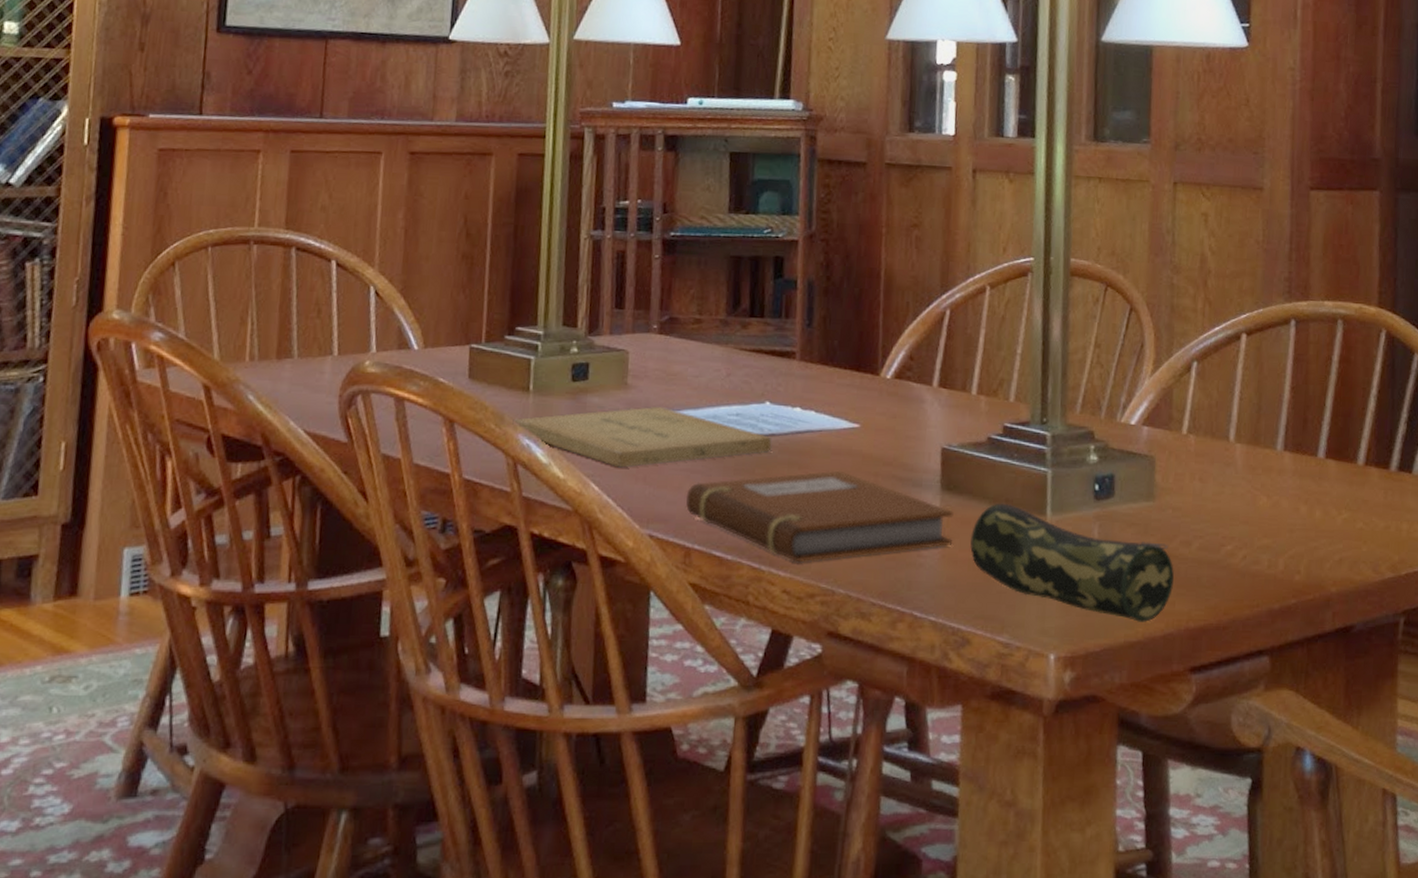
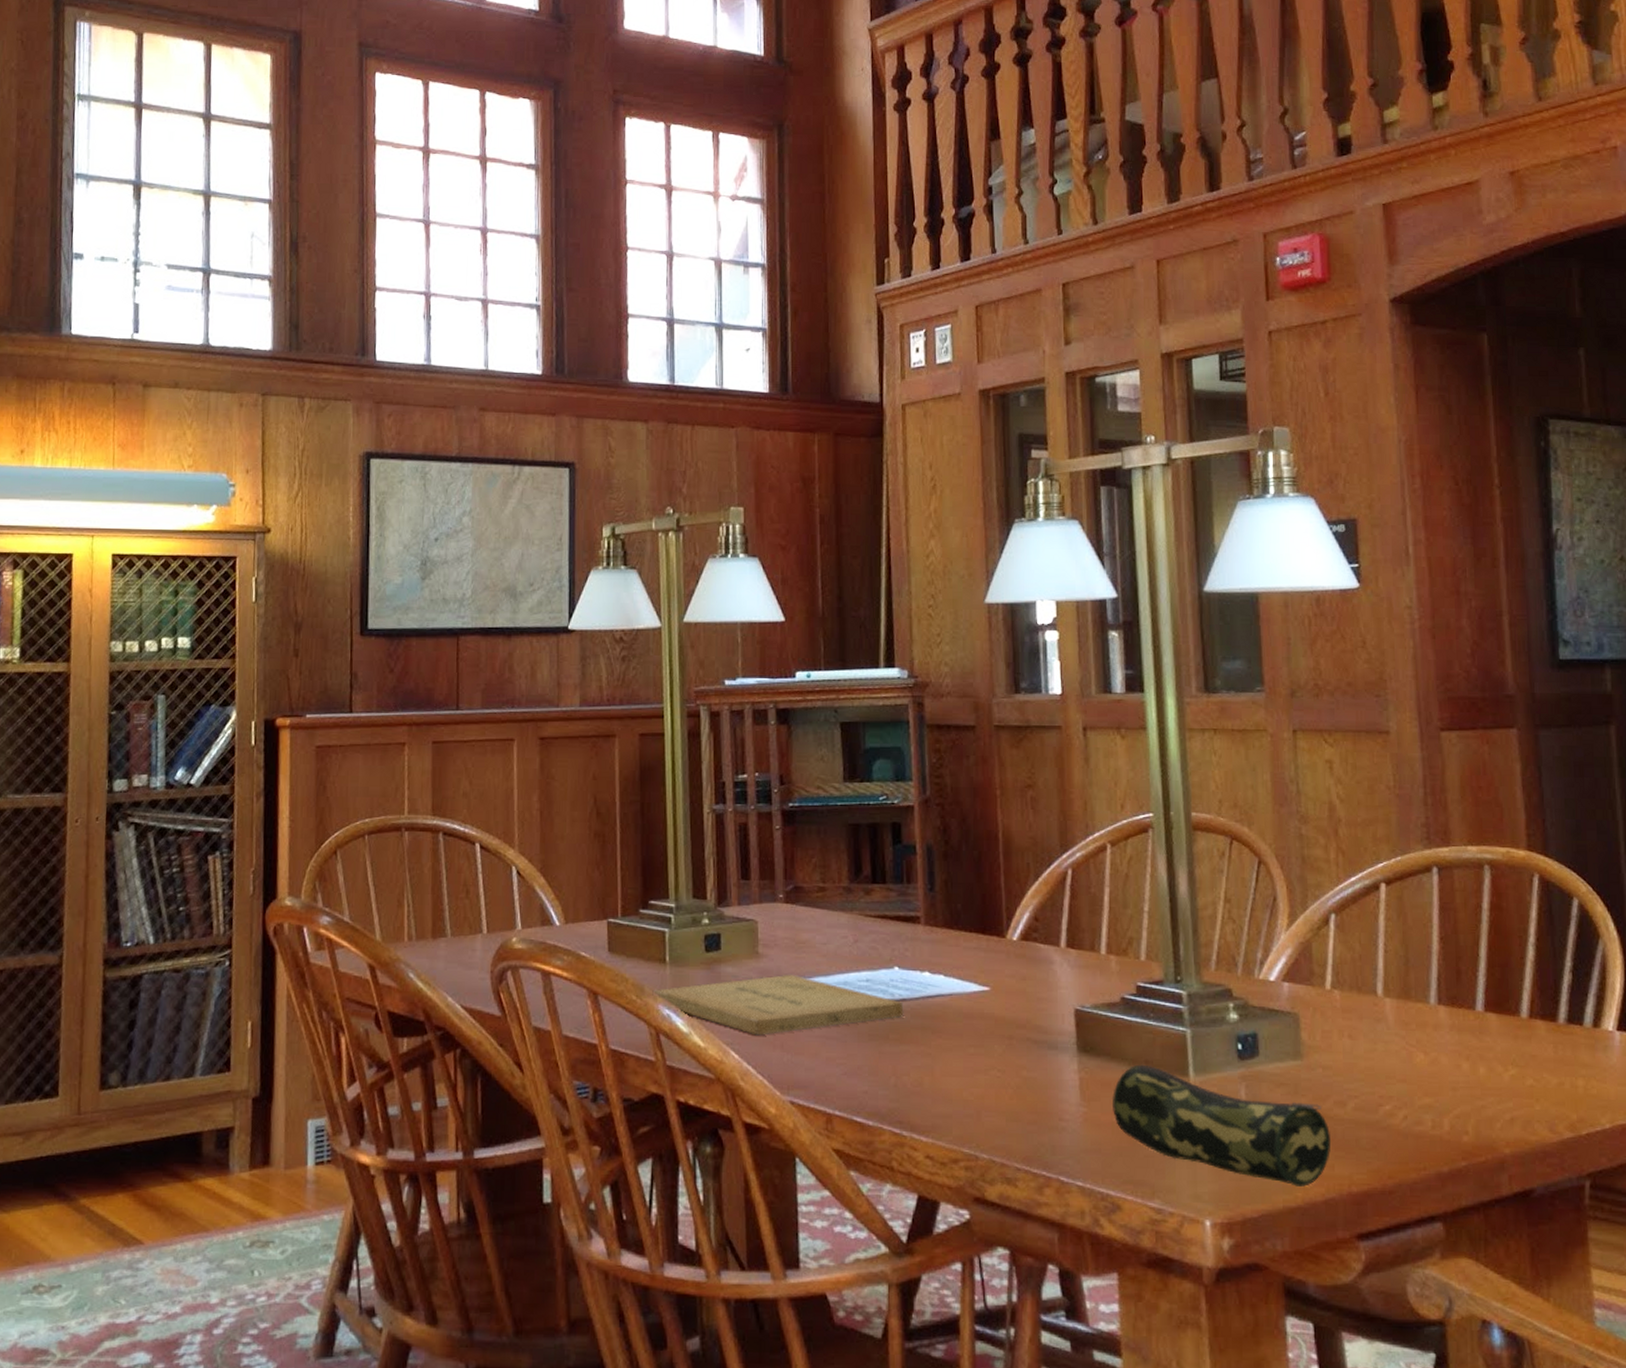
notebook: present [686,470,954,562] -> none [824,1034,1094,1127]

